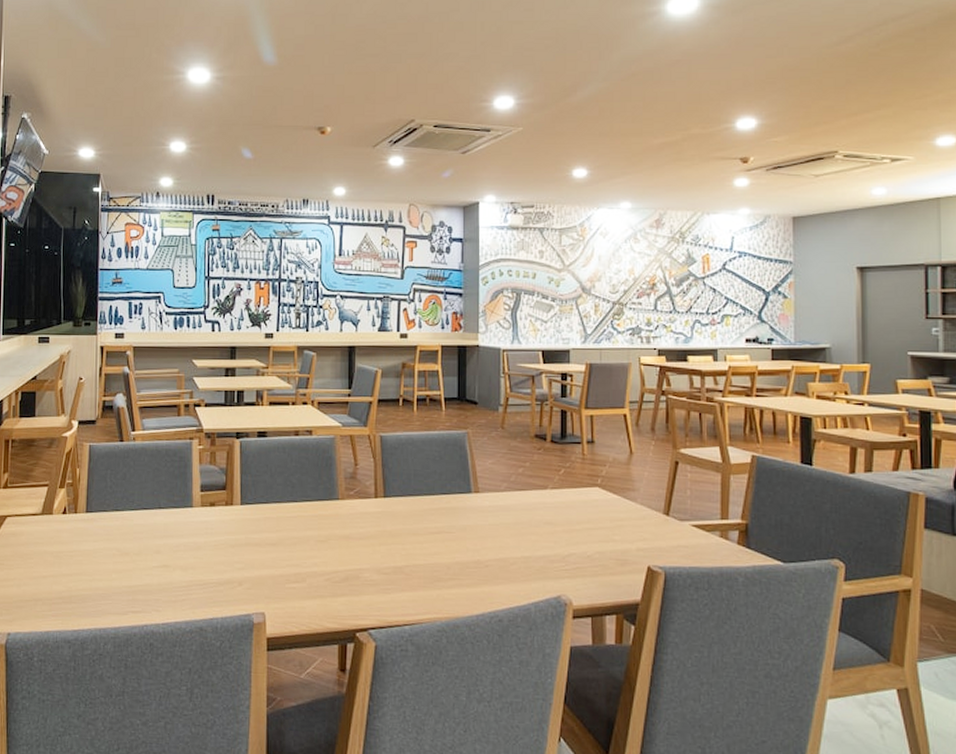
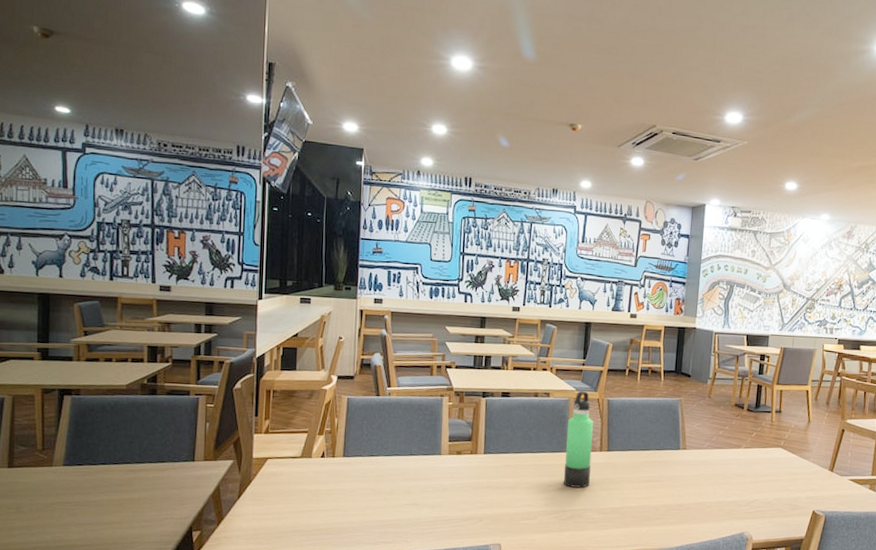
thermos bottle: none [333,426,366,543] -> present [563,391,594,488]

